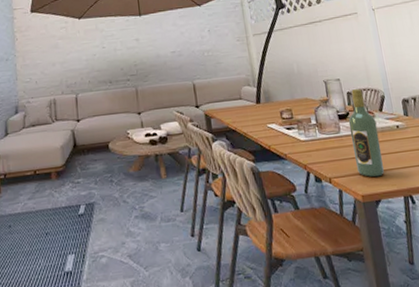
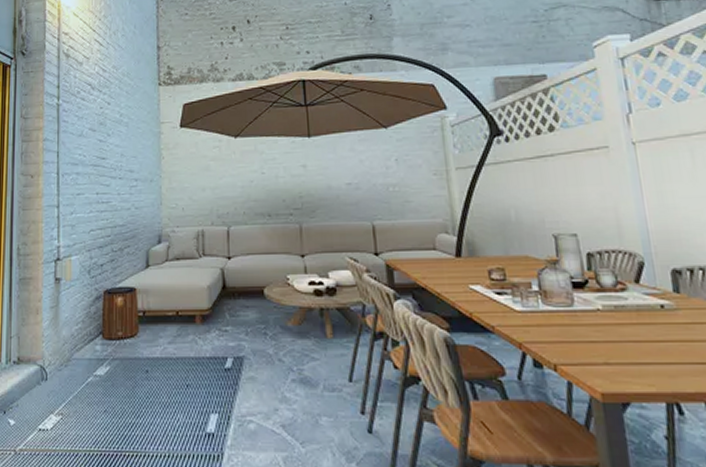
wine bottle: present [348,89,384,177] -> none [586,250,638,372]

